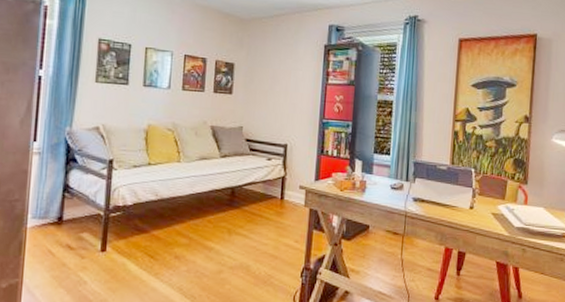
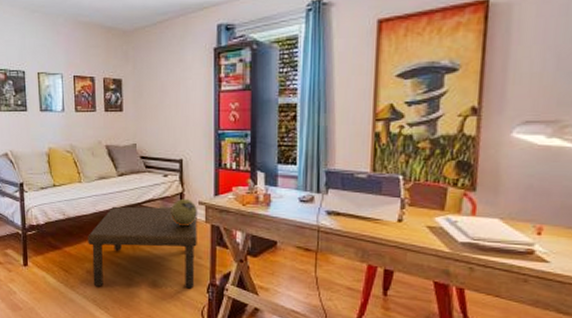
coffee table: none [180,188,297,274] -> present [88,206,197,289]
decorative sphere: none [271,182,299,210] -> present [171,198,198,227]

